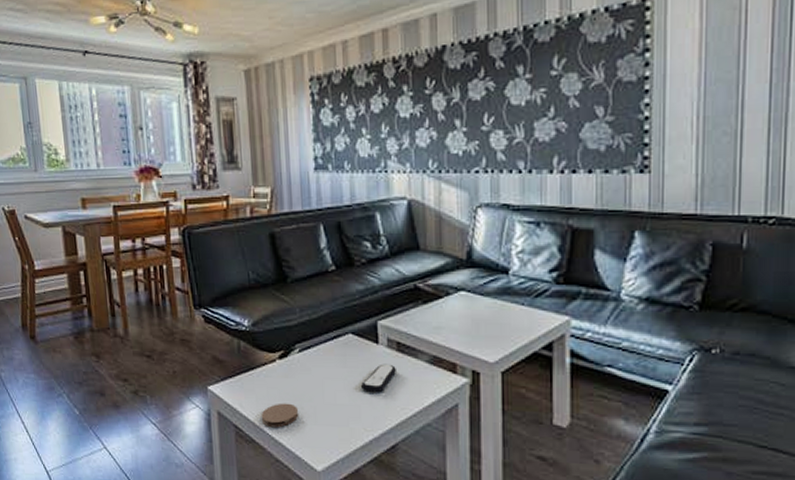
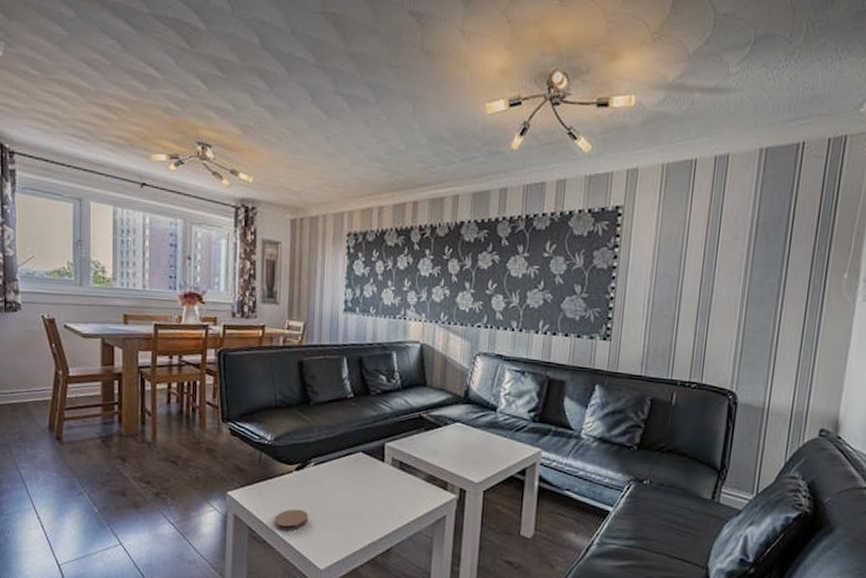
remote control: present [361,363,396,393] -> none [366,479,397,504]

